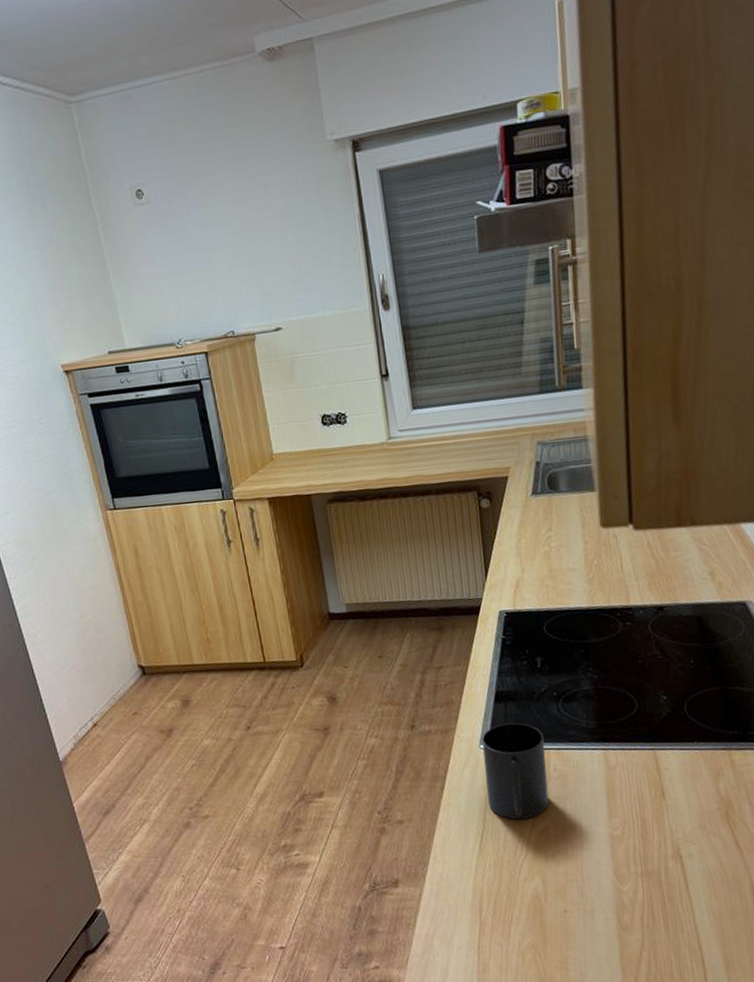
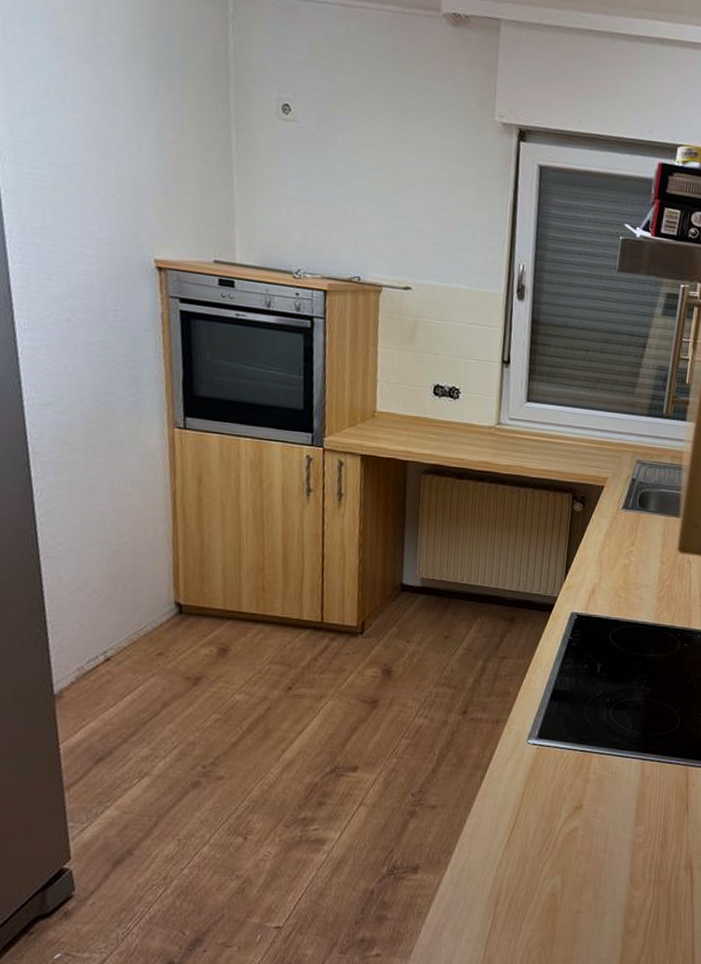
mug: present [482,722,549,820] -> none [525,722,590,818]

